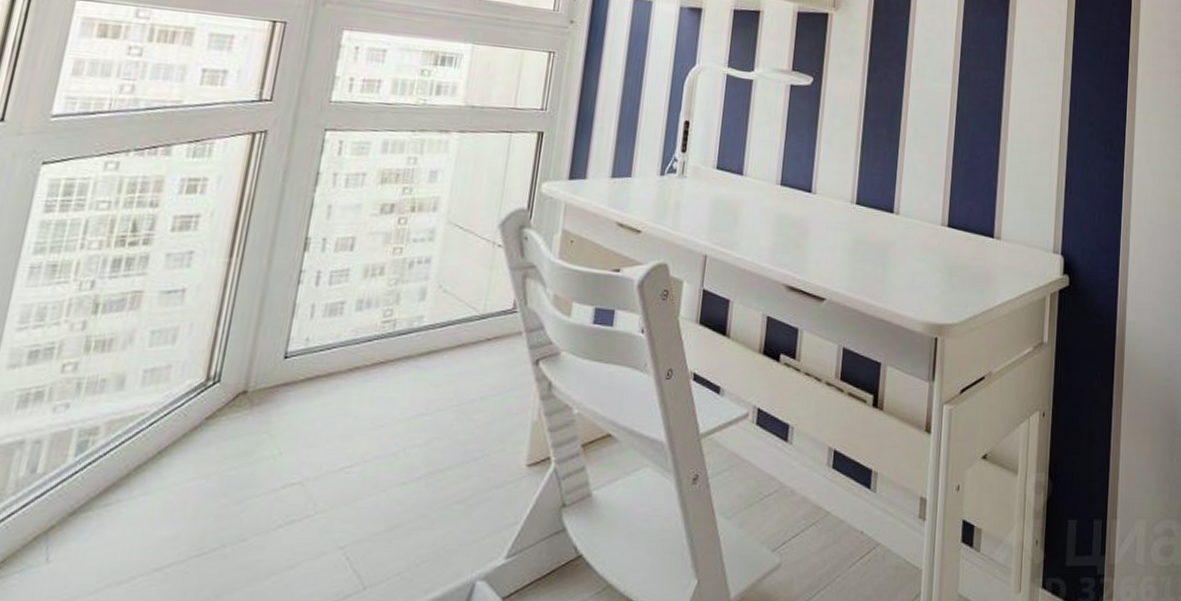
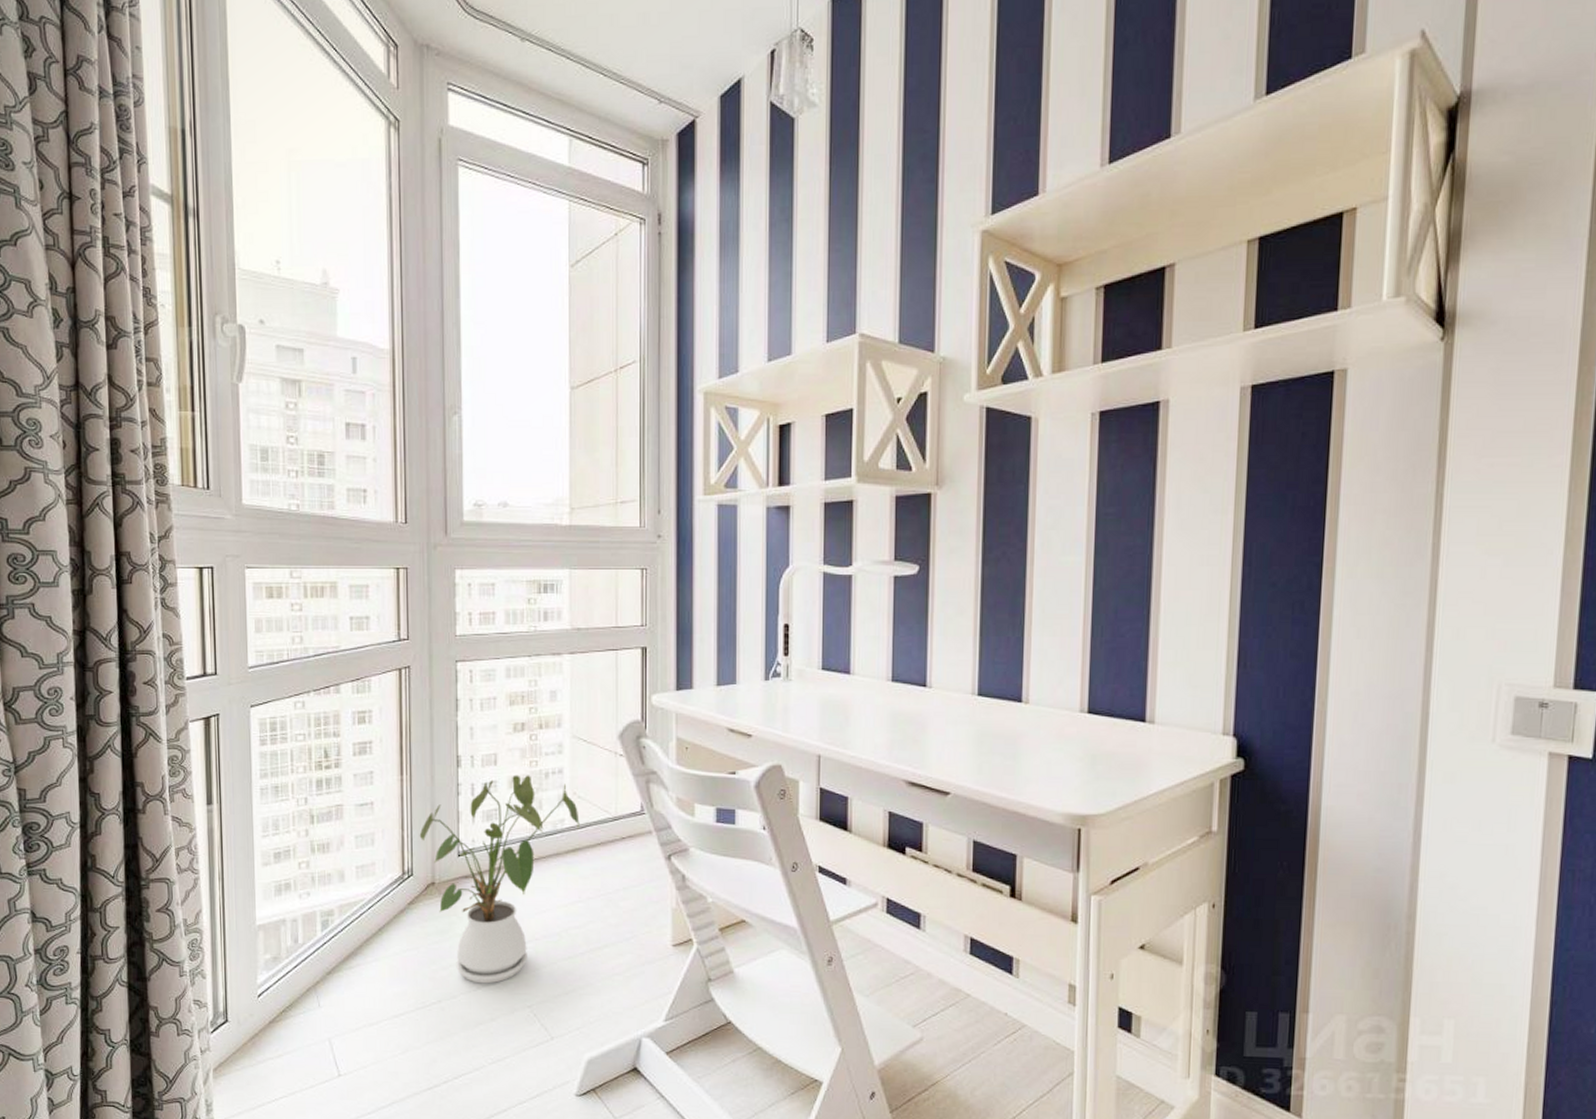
house plant: none [238,262,442,520] -> present [419,775,580,984]

